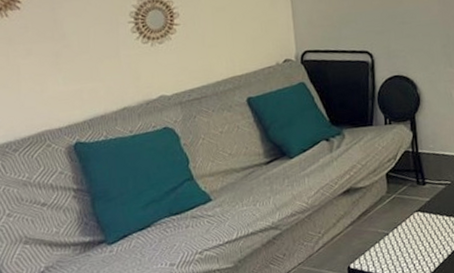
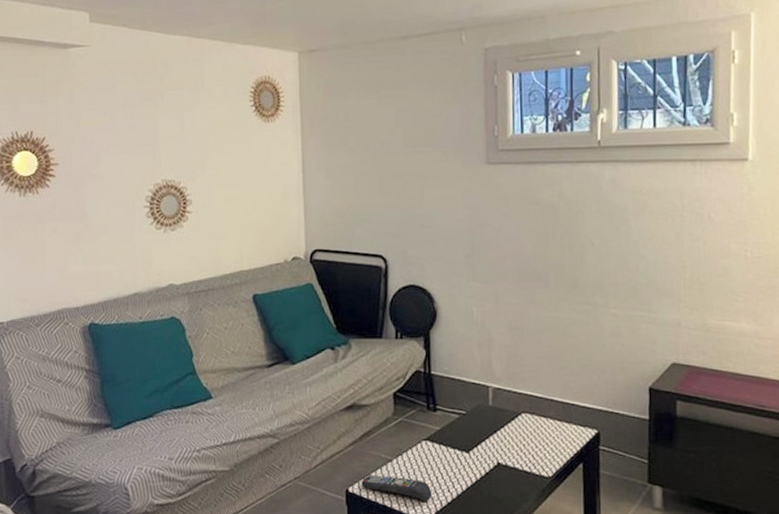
remote control: none [361,247,425,266] -> present [361,475,431,501]

